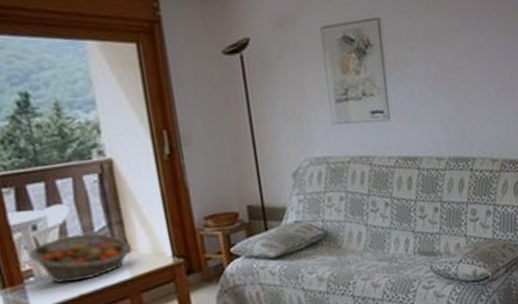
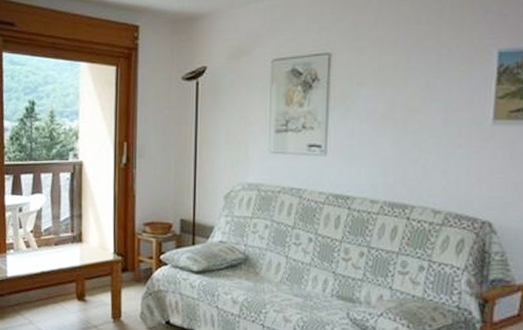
fruit basket: present [29,233,132,283] -> none [14,220,84,260]

